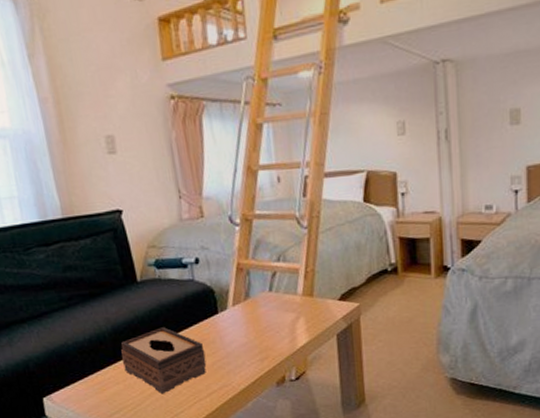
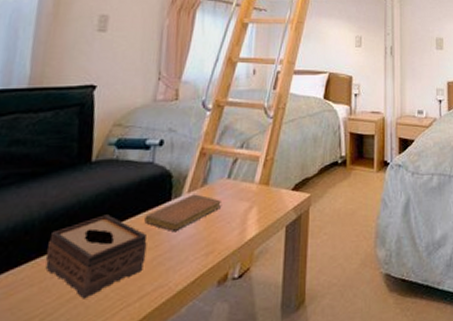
notebook: none [197,307,267,340] -> present [144,194,221,231]

